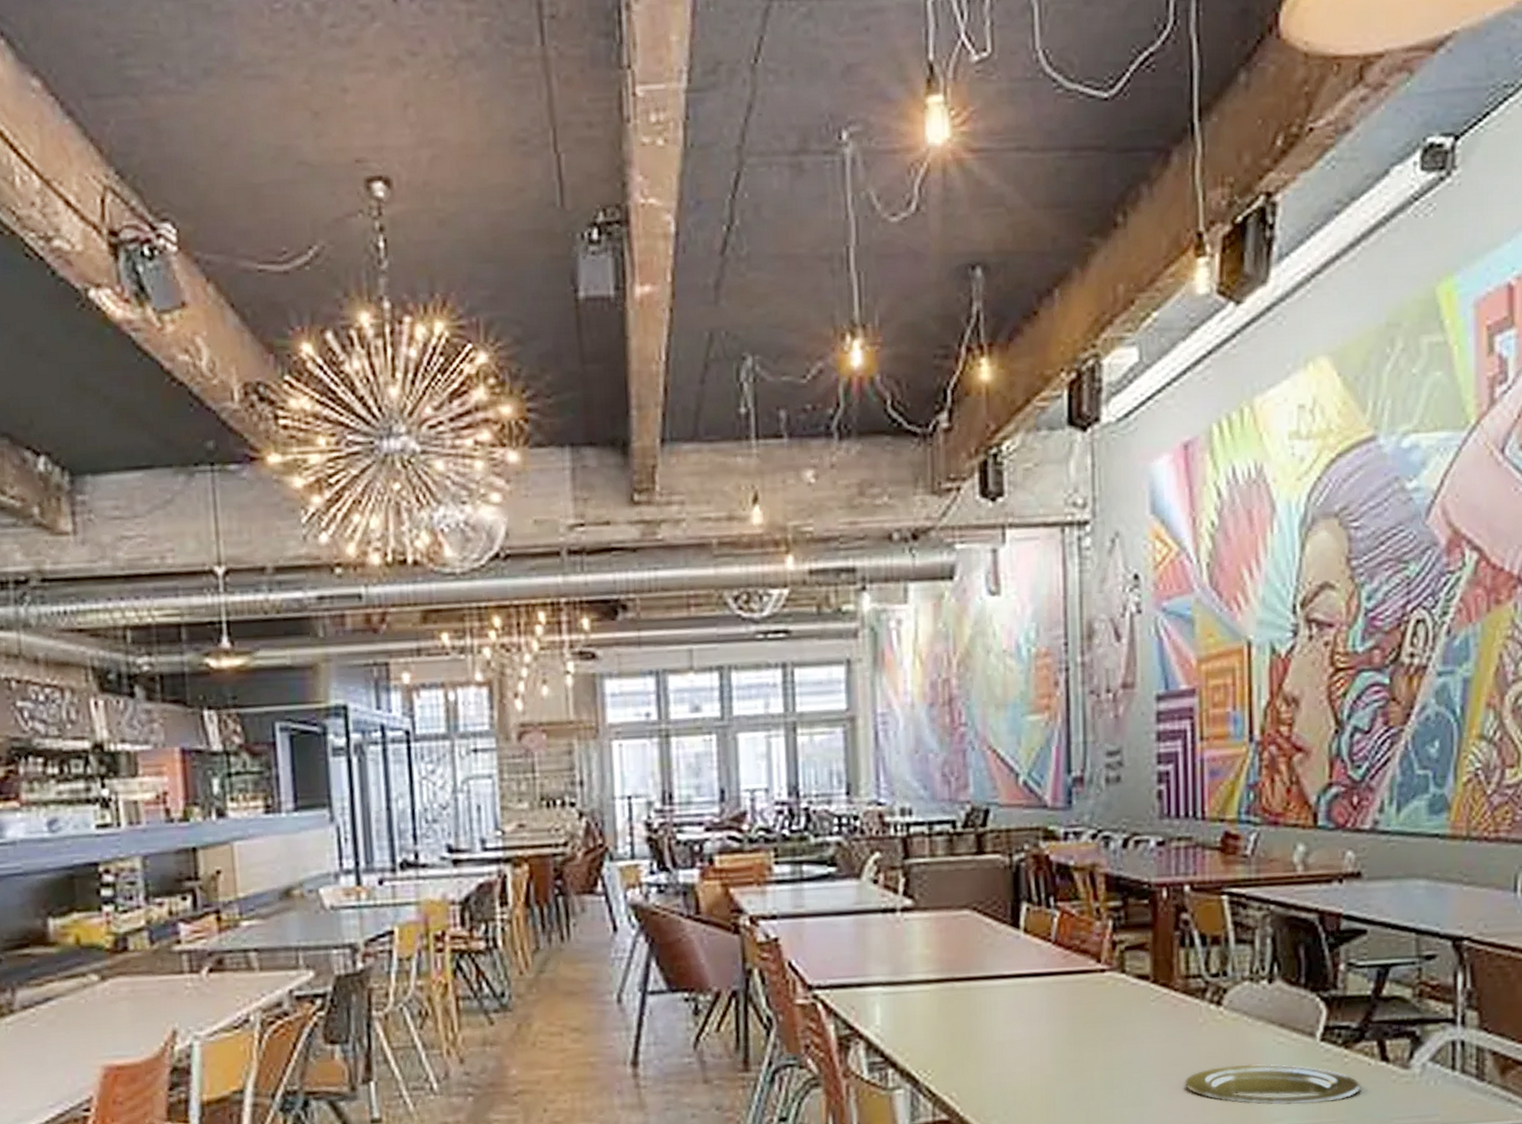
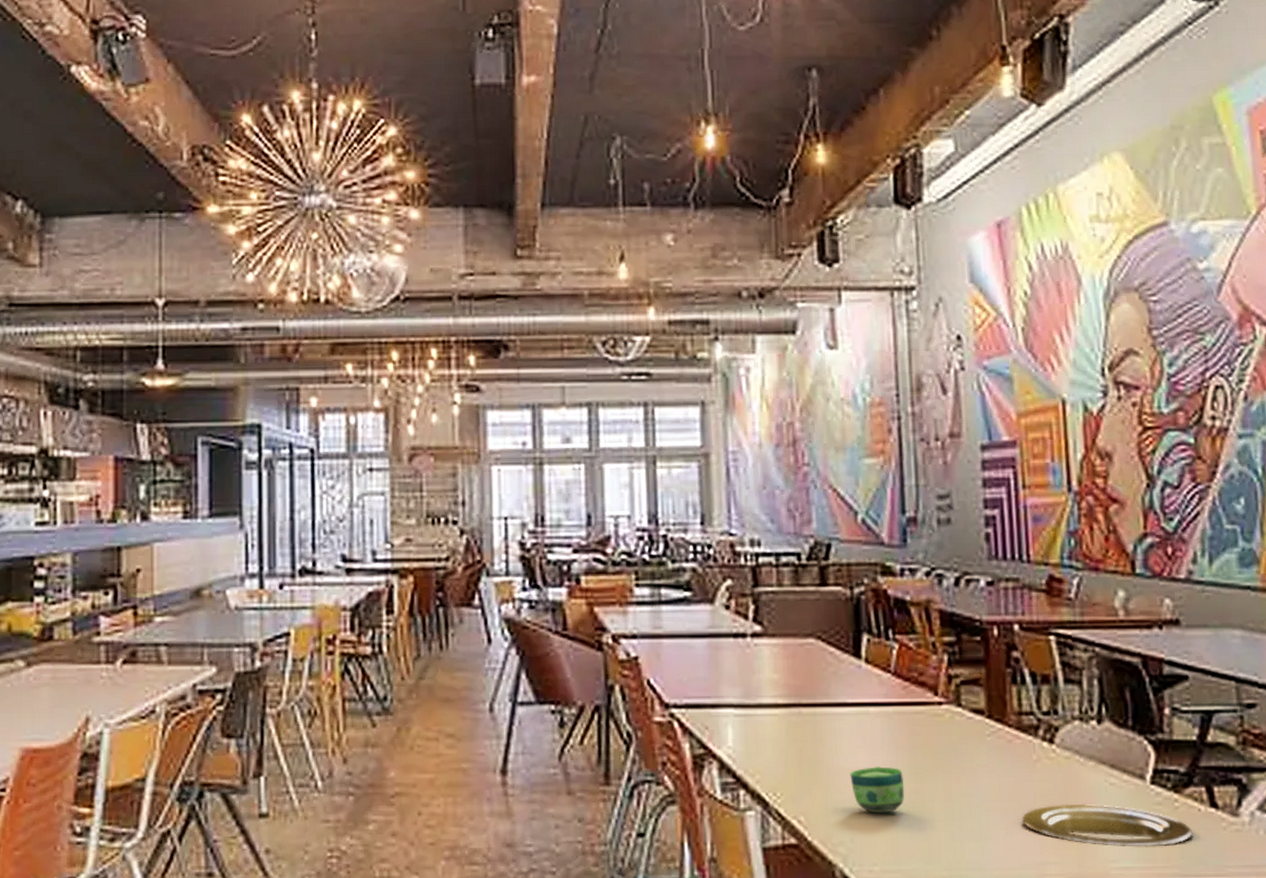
cup: none [1005,1038,1063,1085] -> present [850,766,905,813]

